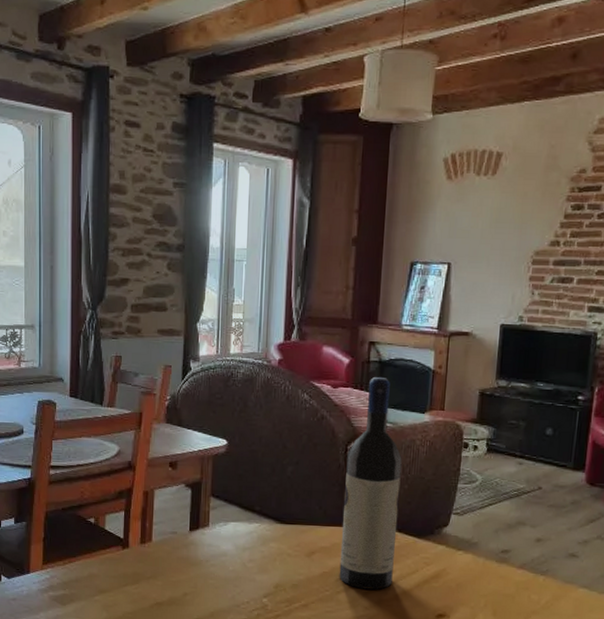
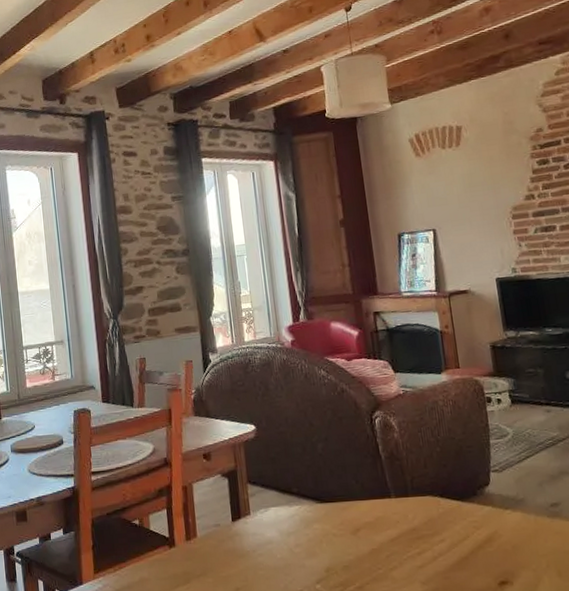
wine bottle: present [339,377,402,590] -> none [373,344,445,563]

